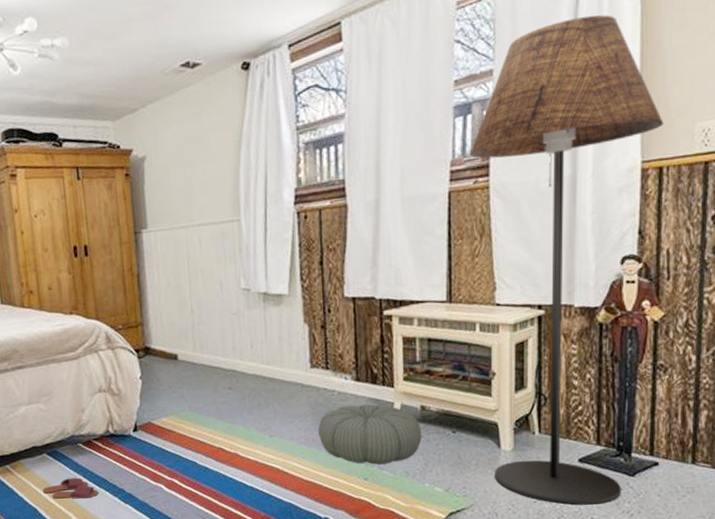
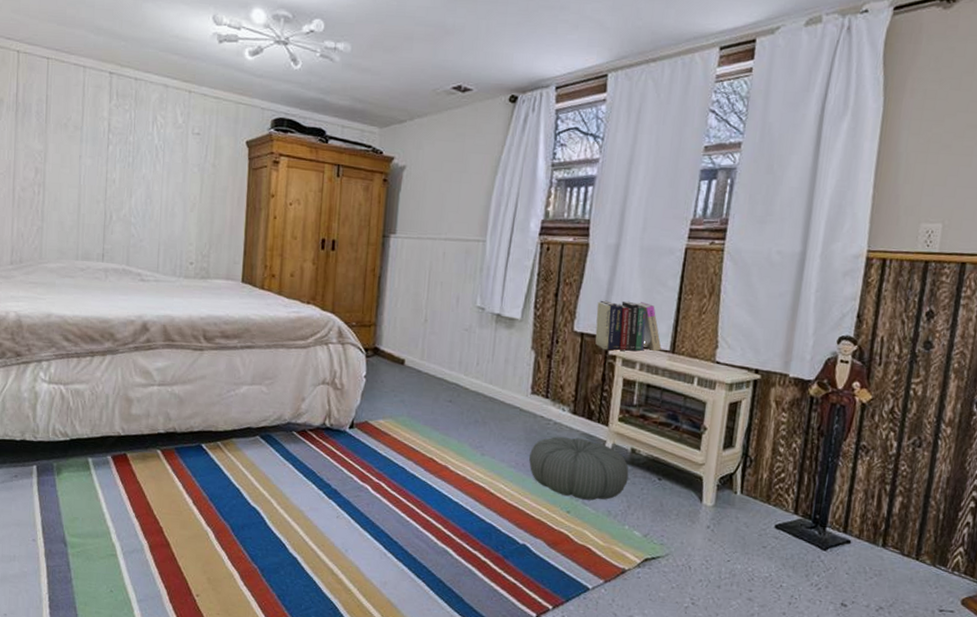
slippers: present [43,477,99,499] -> none [250,464,305,488]
books: none [365,255,437,311] -> present [595,300,662,352]
floor lamp: present [469,15,664,505] -> none [693,109,892,573]

